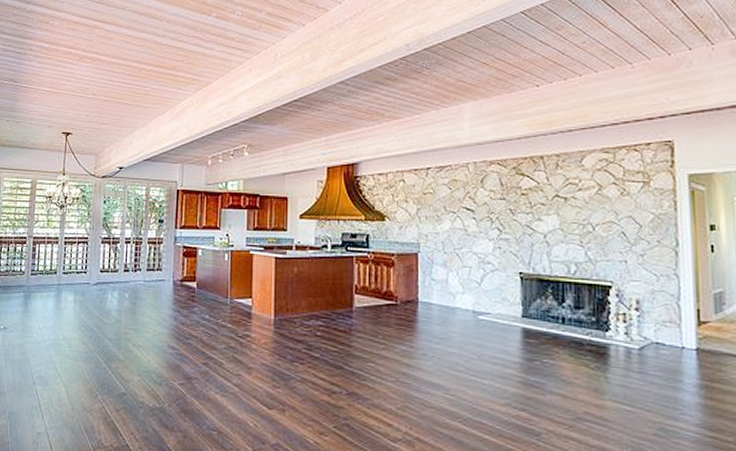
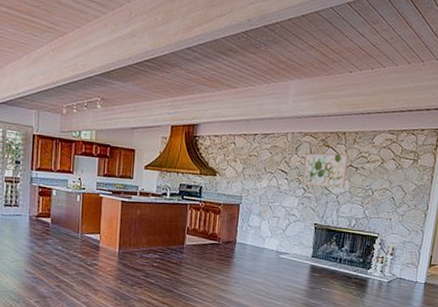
wall art: none [495,181,554,225] -> present [302,152,349,188]

